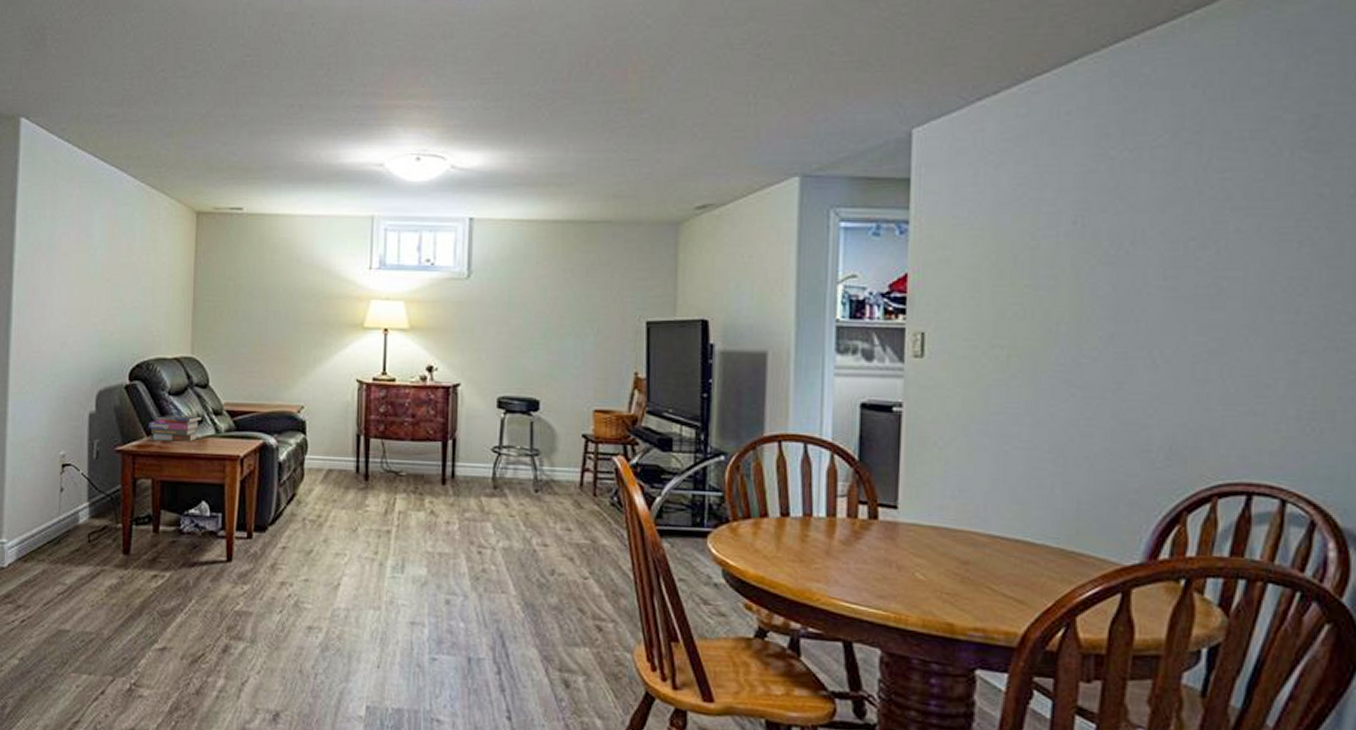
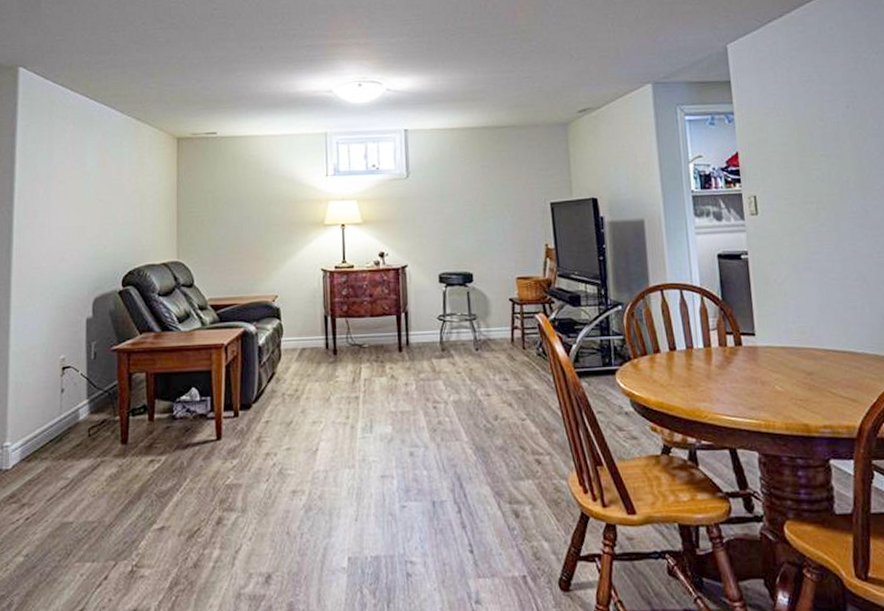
books: present [148,415,201,442] -> none [140,312,188,338]

